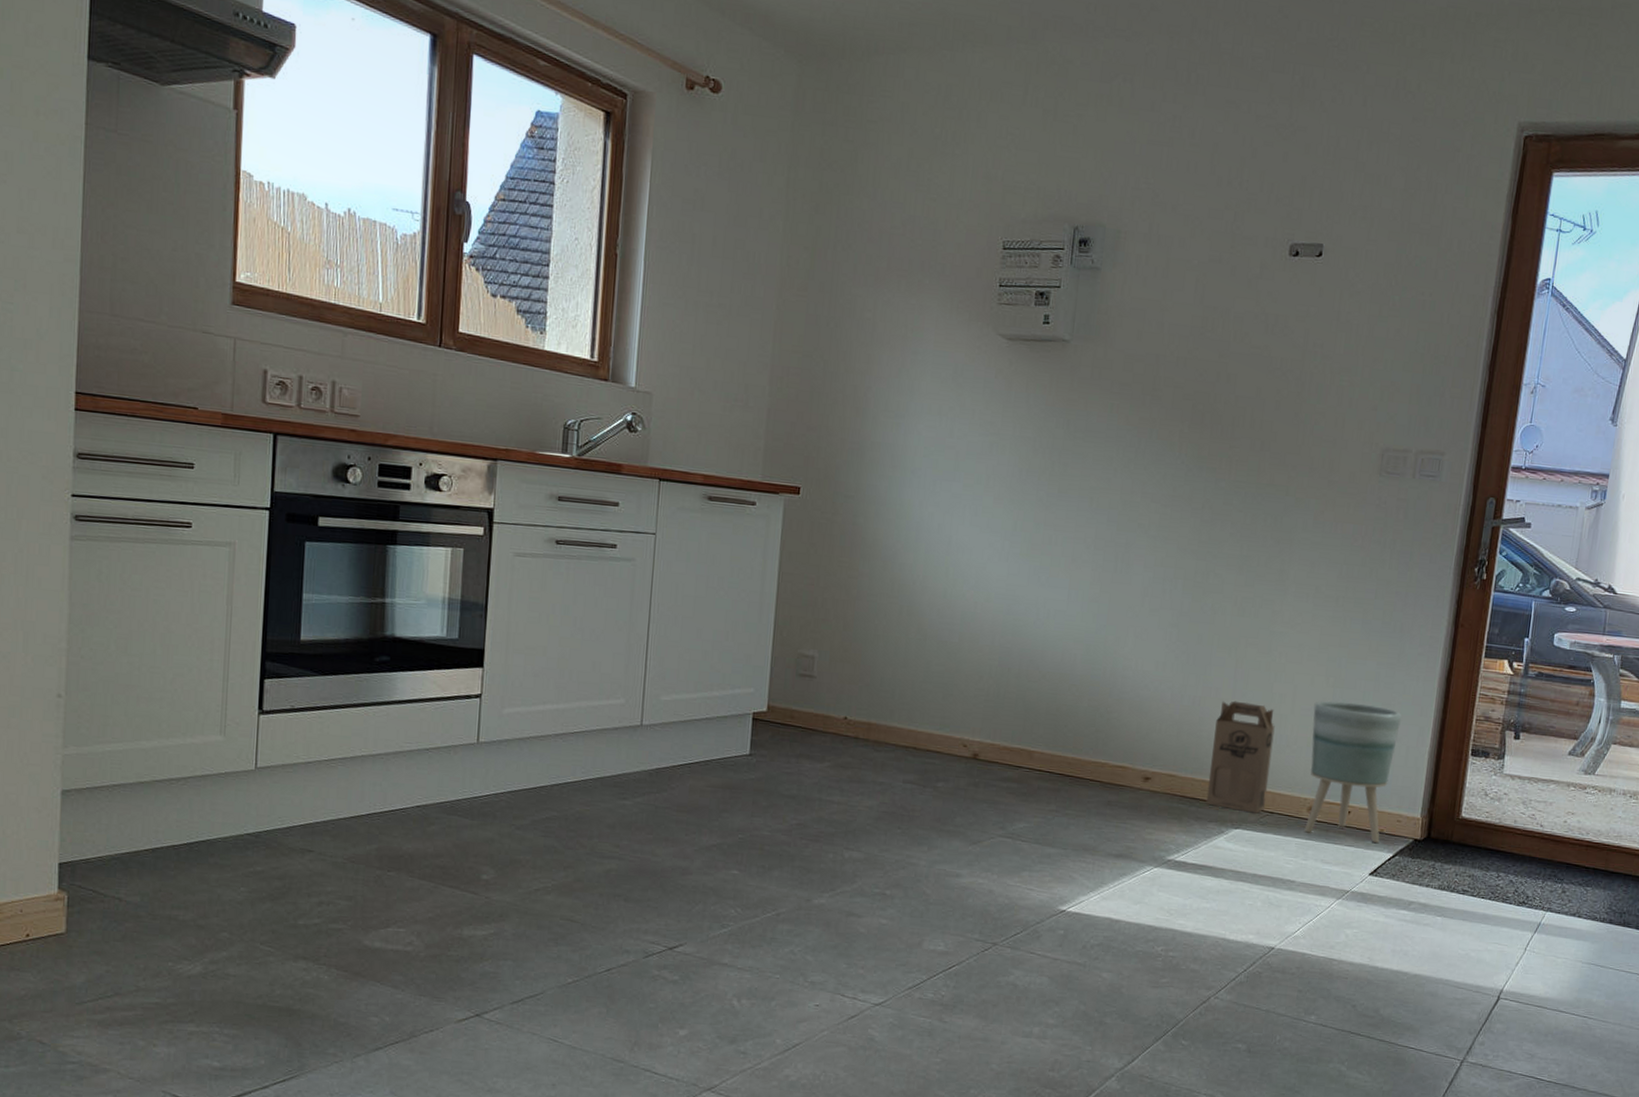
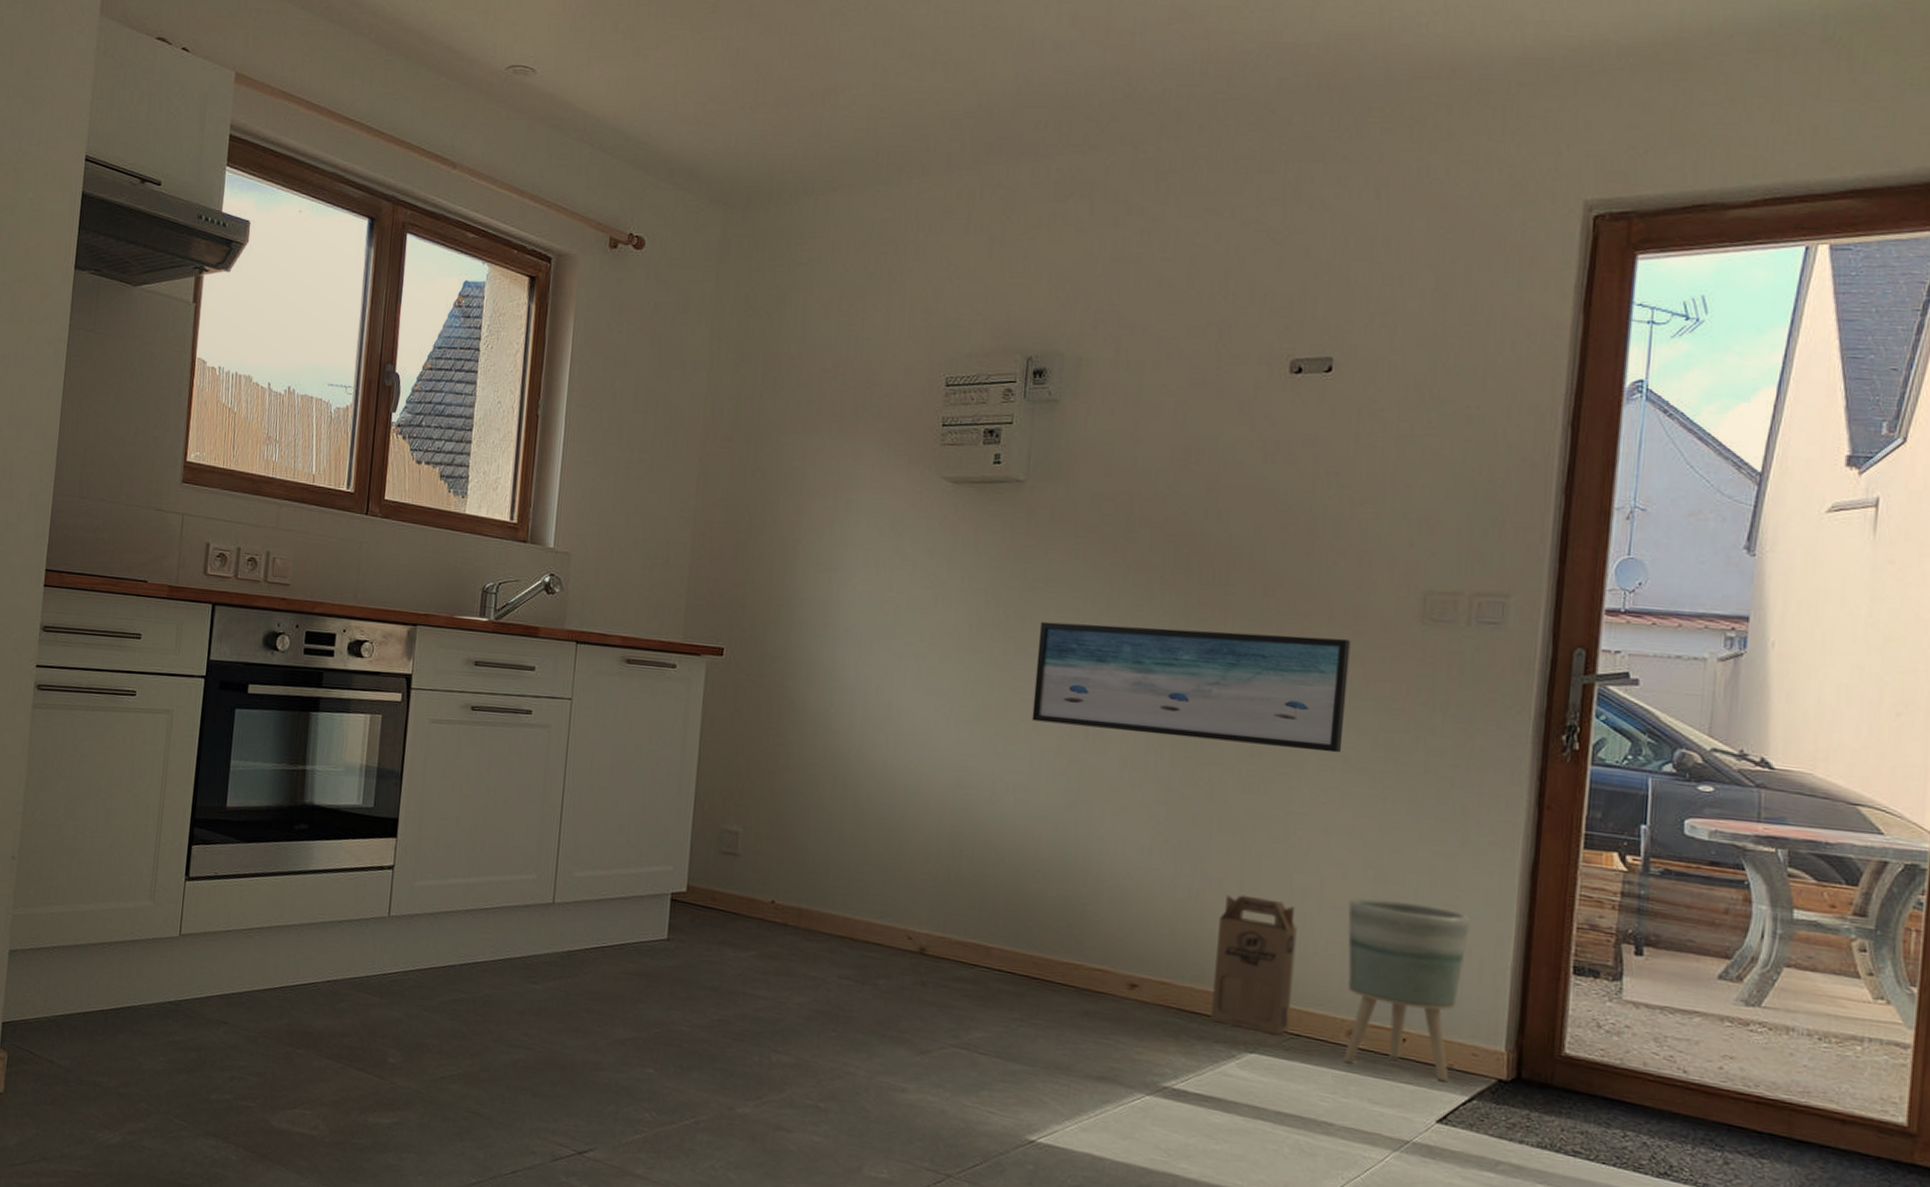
wall art: none [1071,468,1326,583] -> present [1031,621,1351,753]

